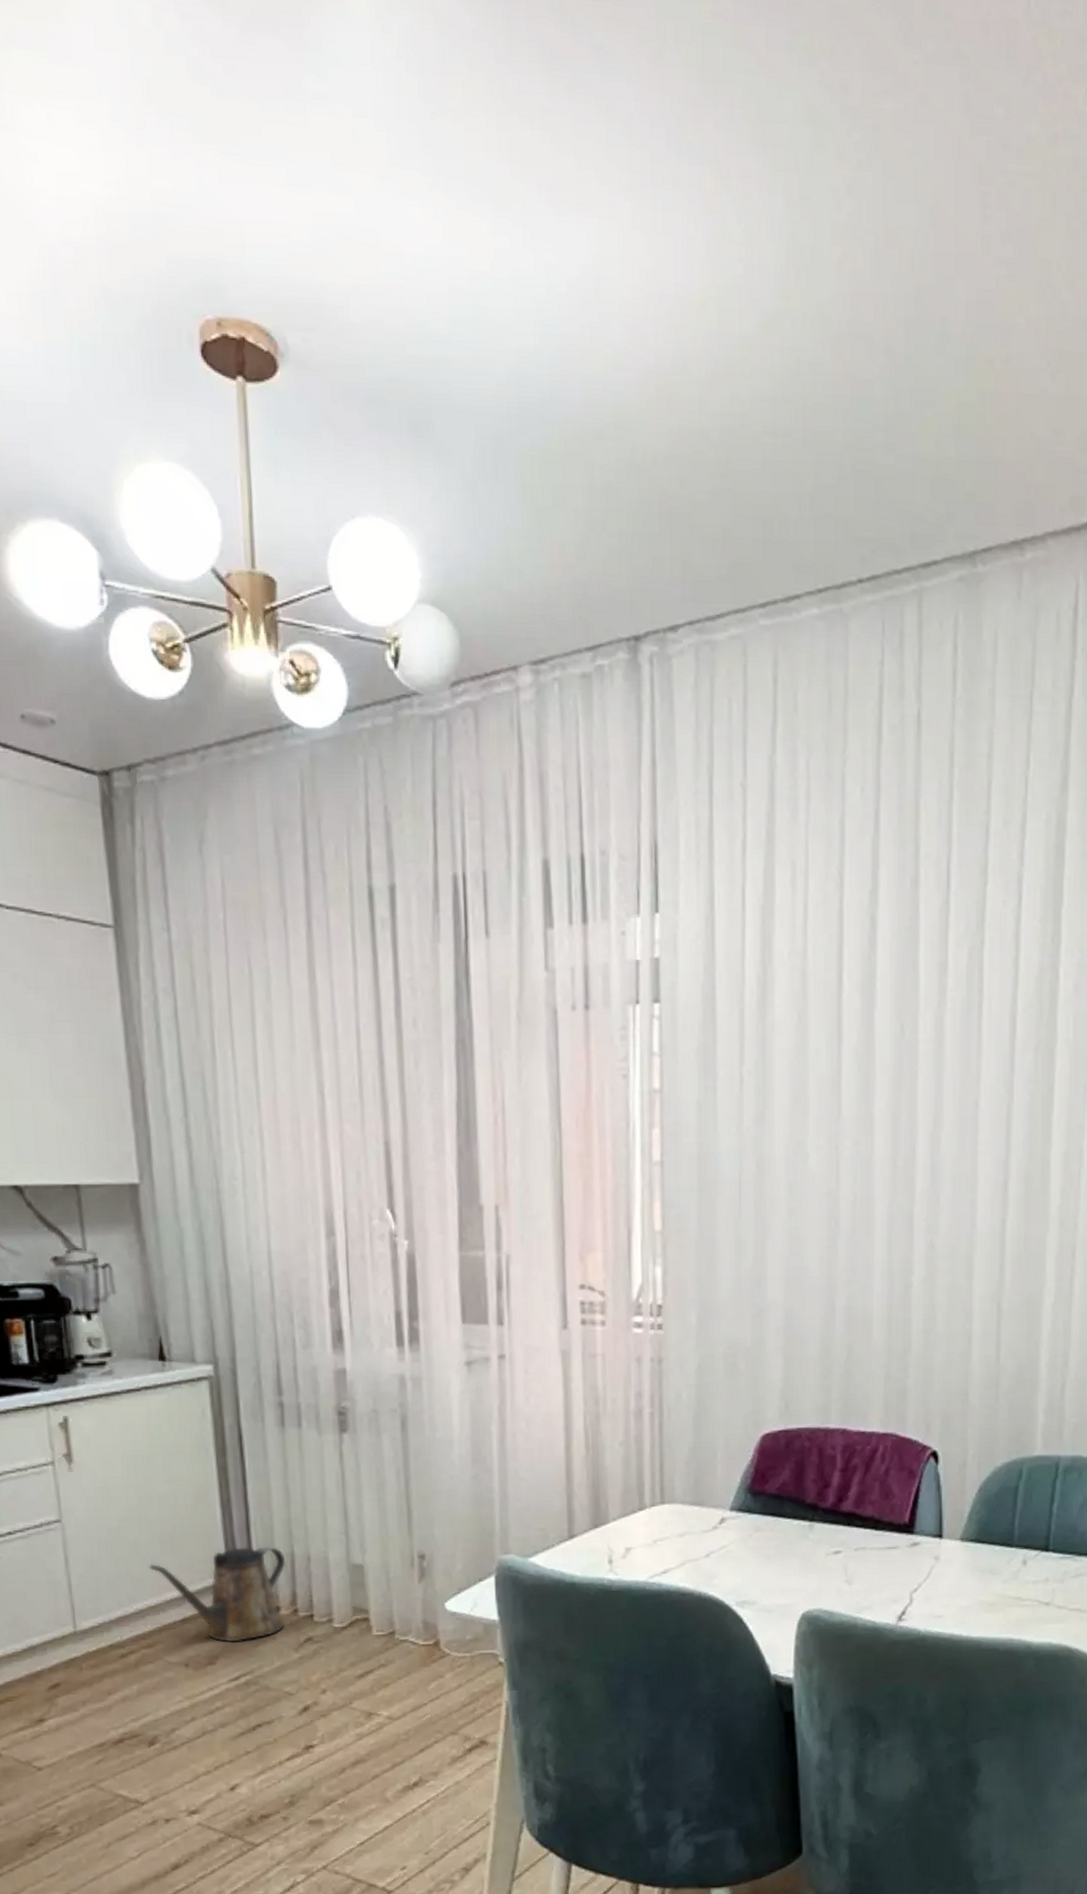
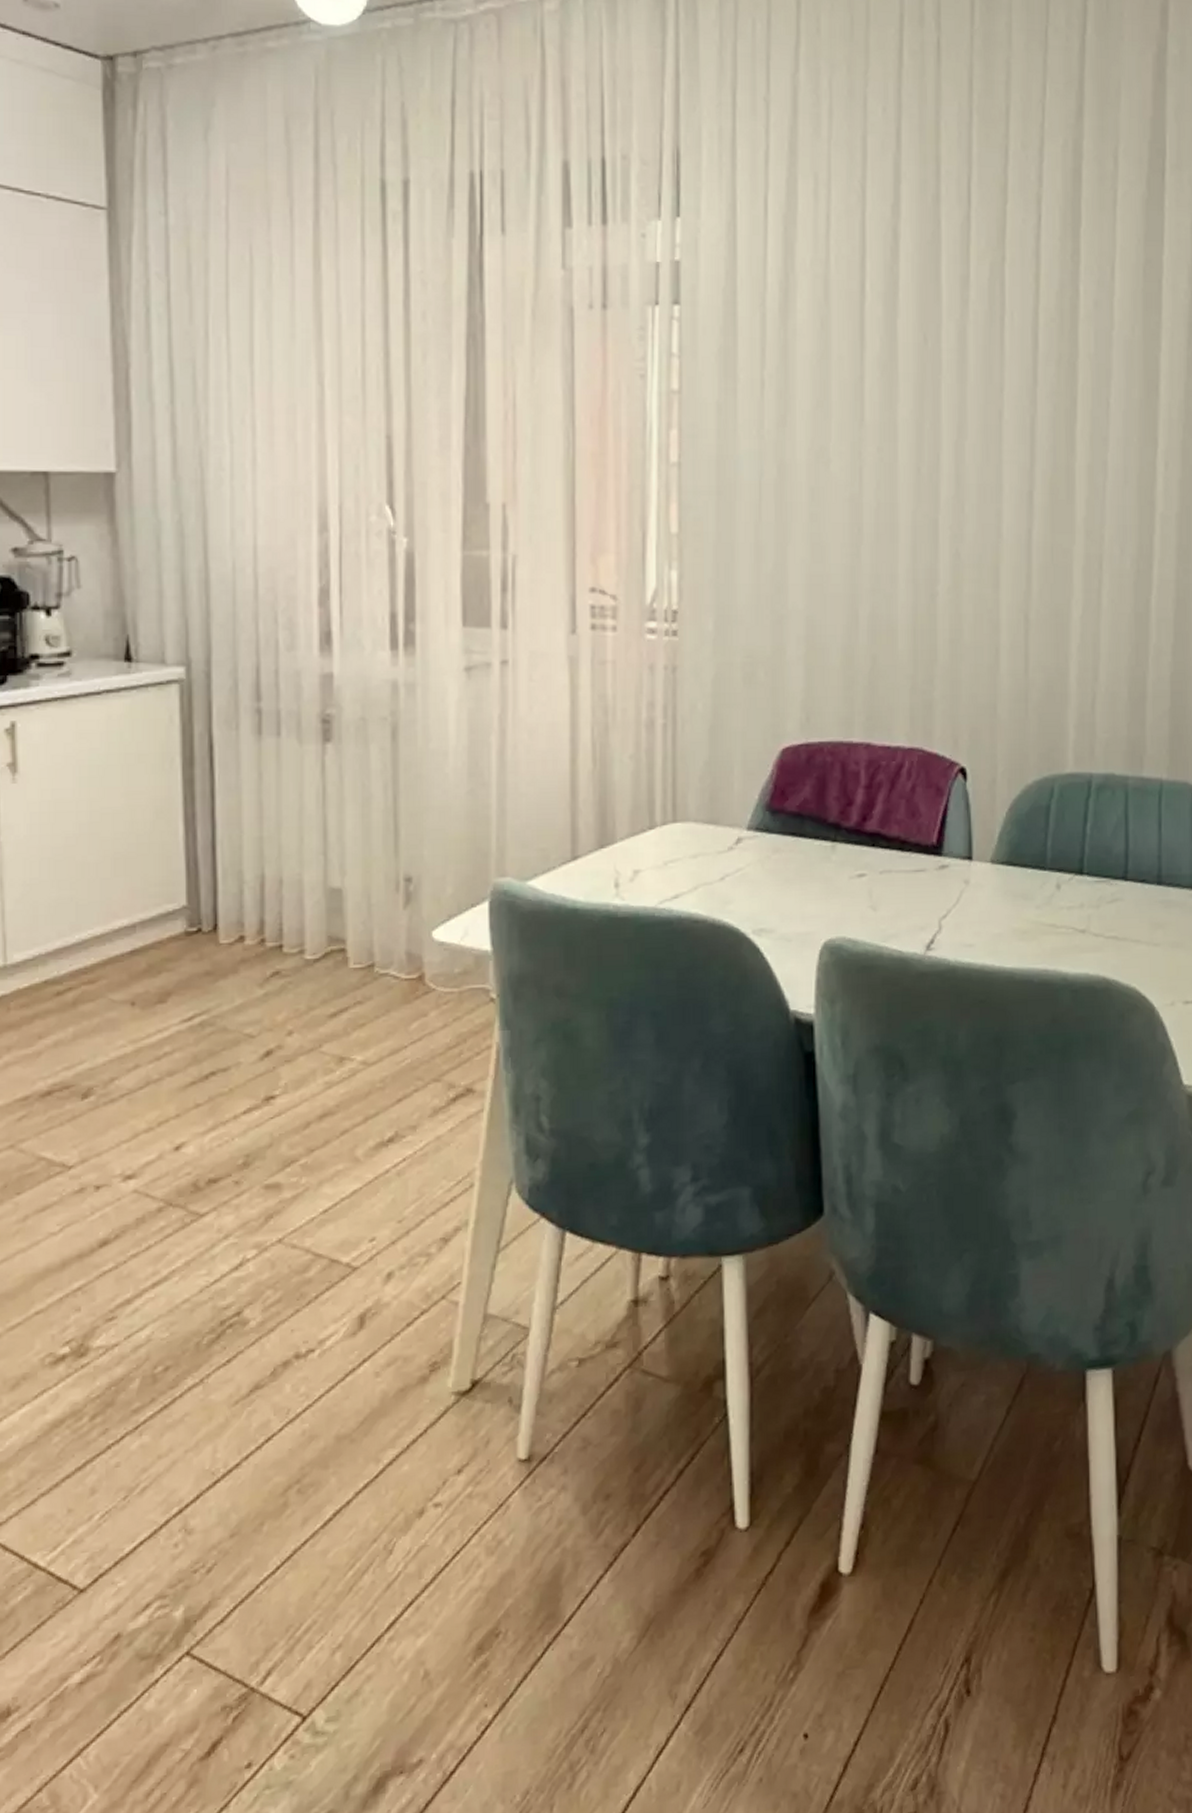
watering can: present [149,1546,286,1643] -> none [97,867,255,978]

